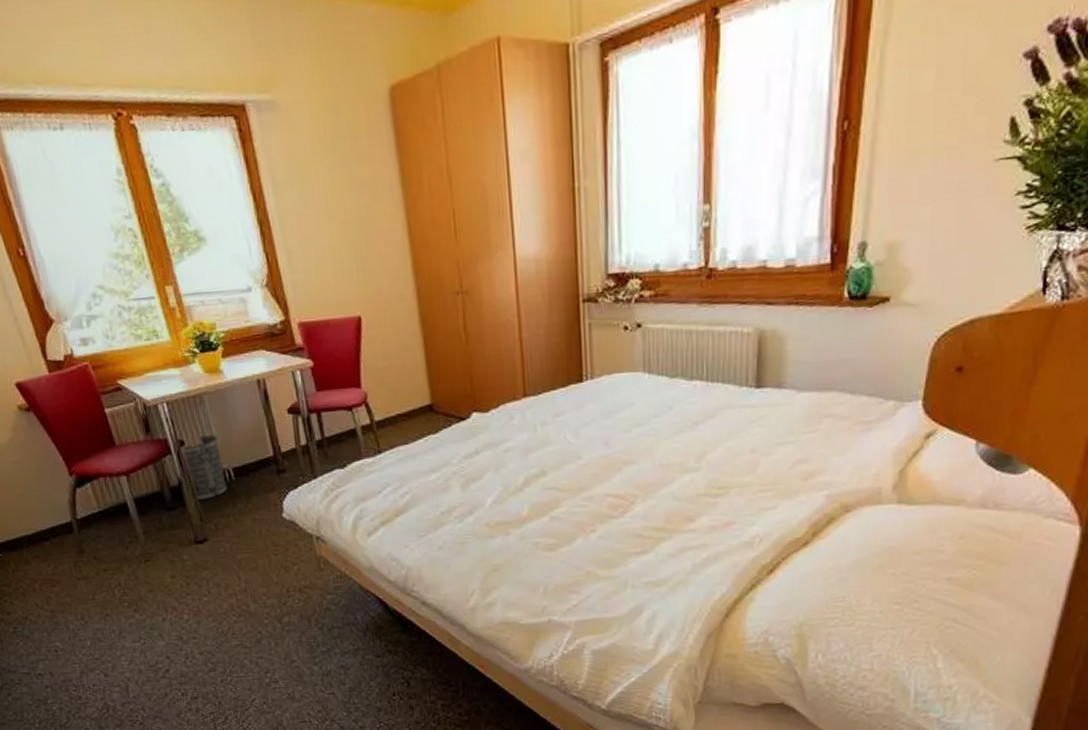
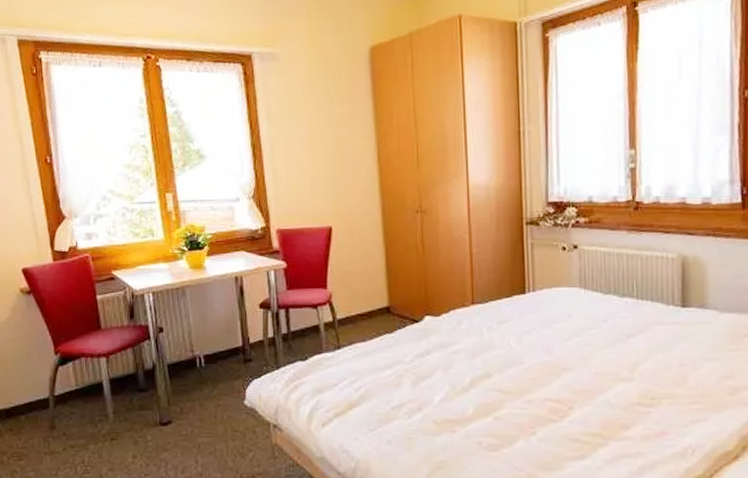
wastebasket: present [183,435,227,501] -> none [161,324,196,384]

